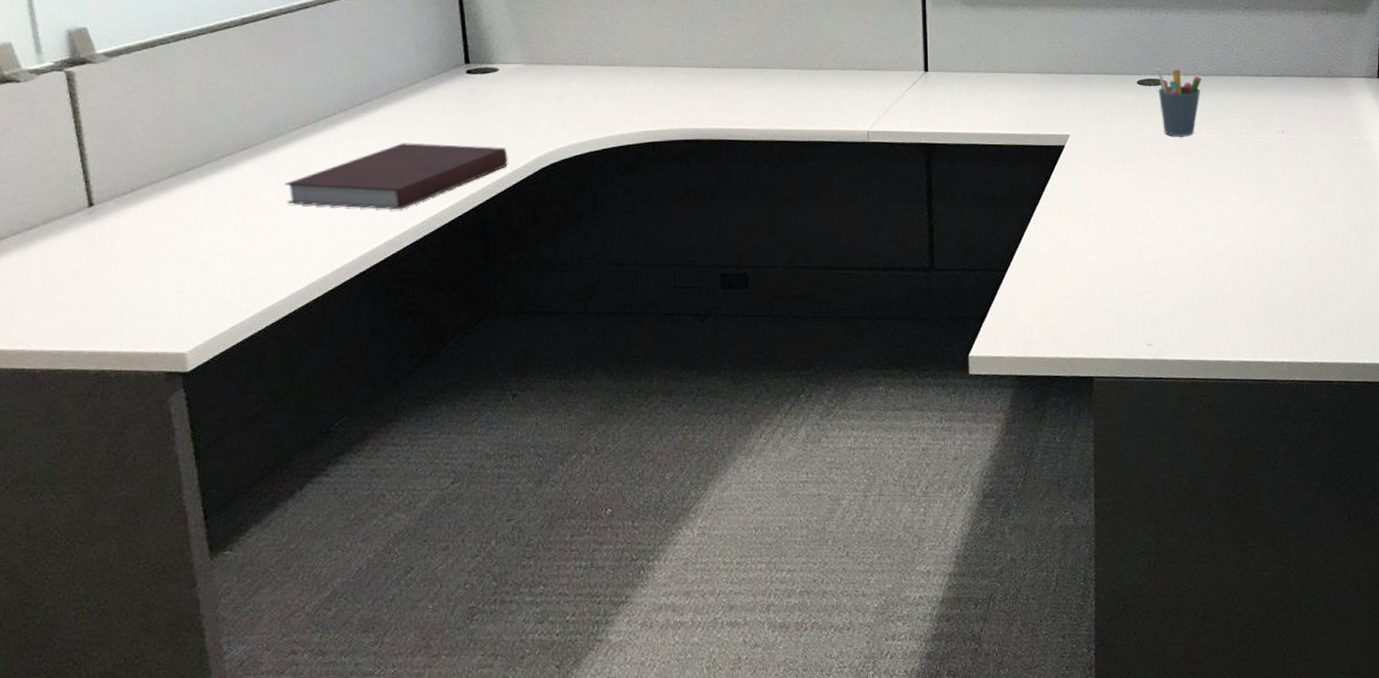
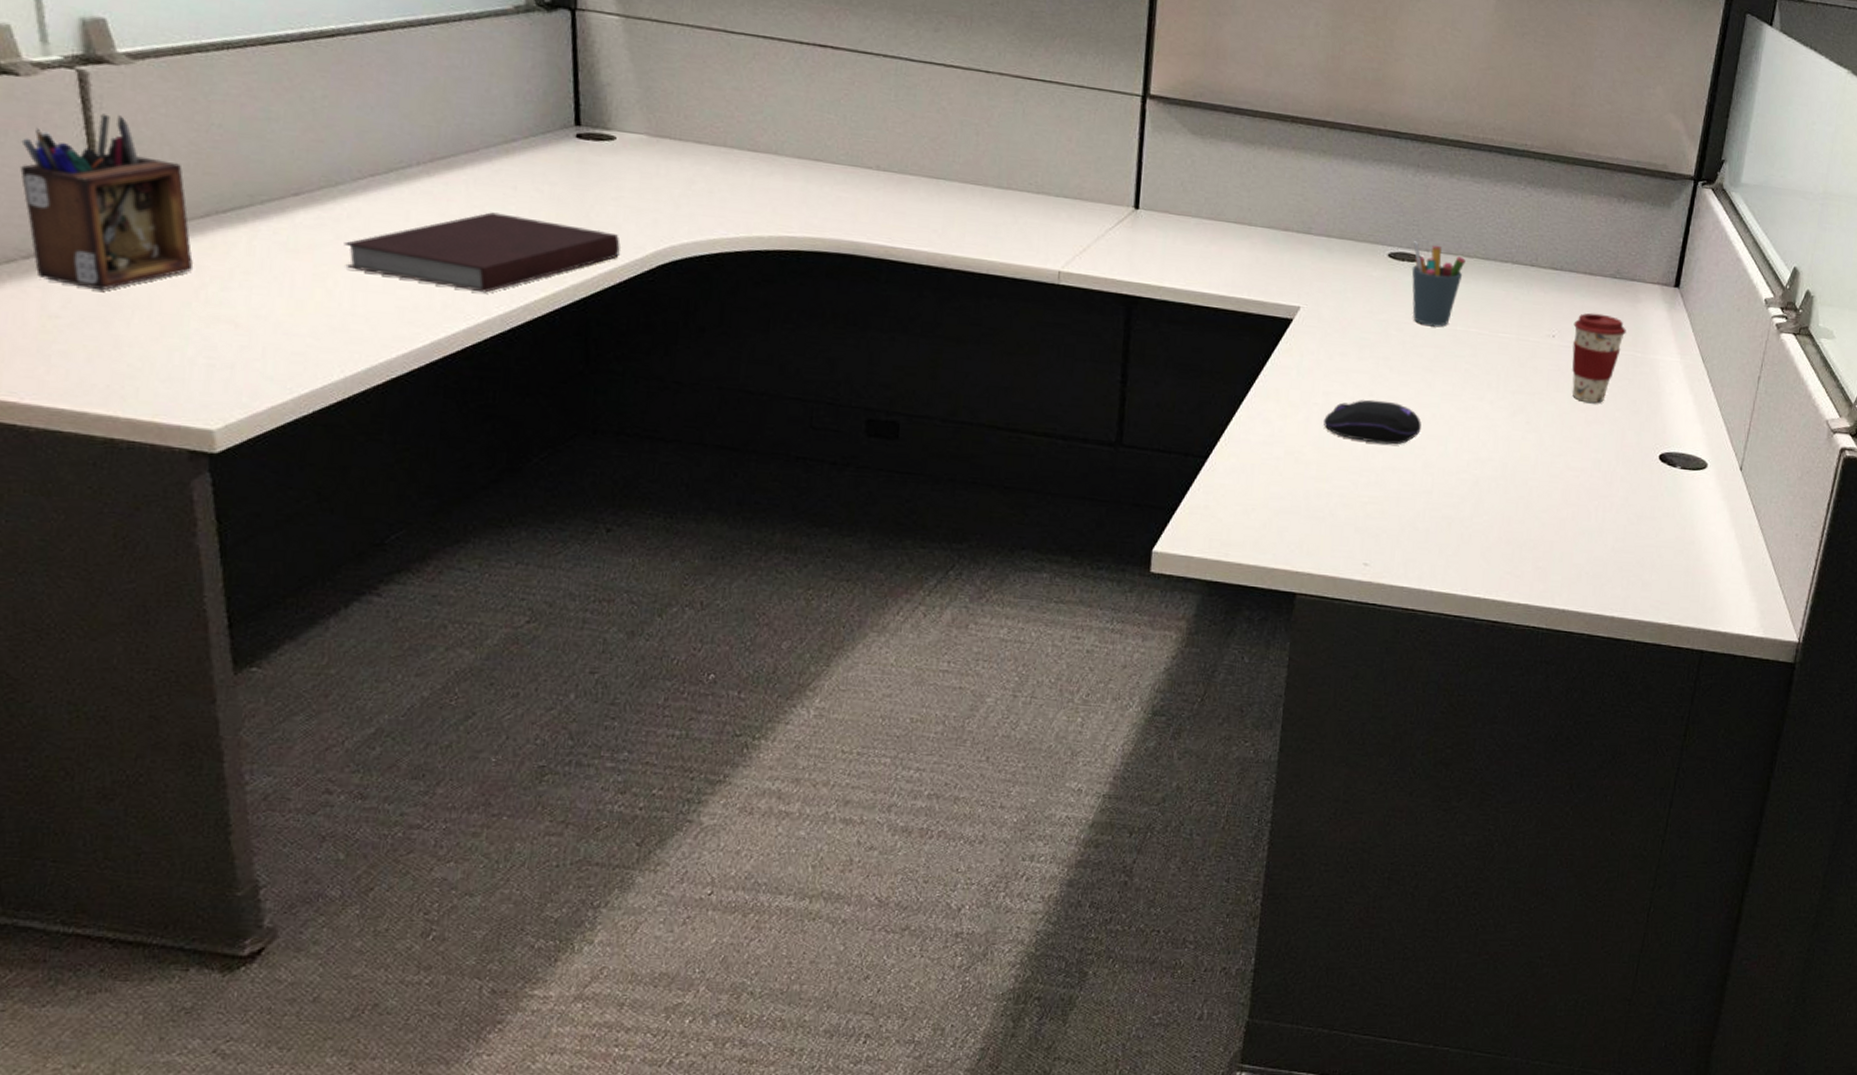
desk organizer: none [23,104,164,248] -> present [20,113,194,291]
computer mouse: none [1100,204,1182,241] -> present [1324,399,1421,445]
coffee cup: none [1298,108,1343,184] -> present [1571,312,1626,404]

